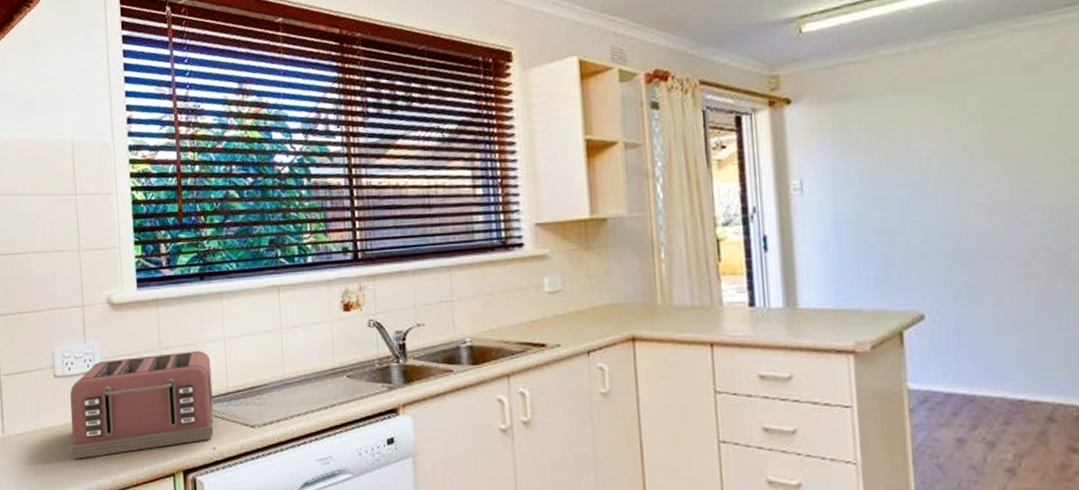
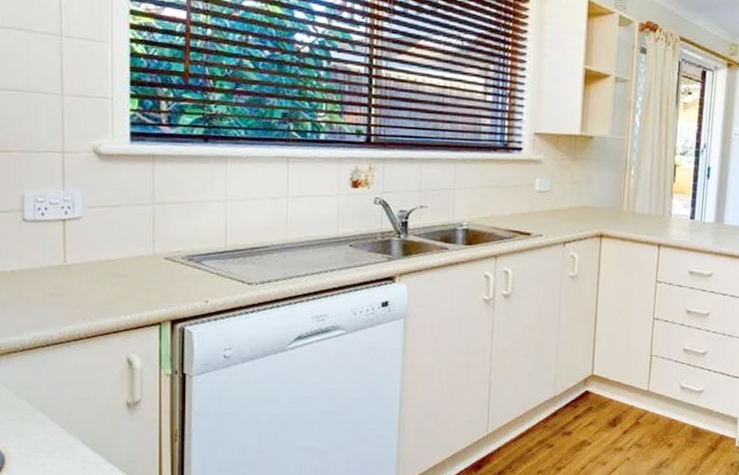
toaster: present [70,351,215,459] -> none [39,208,210,304]

